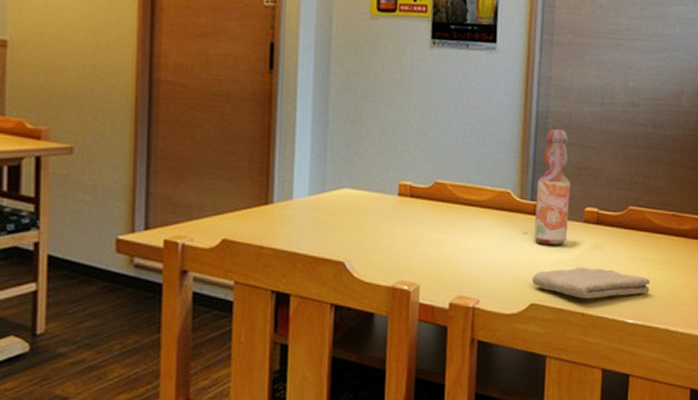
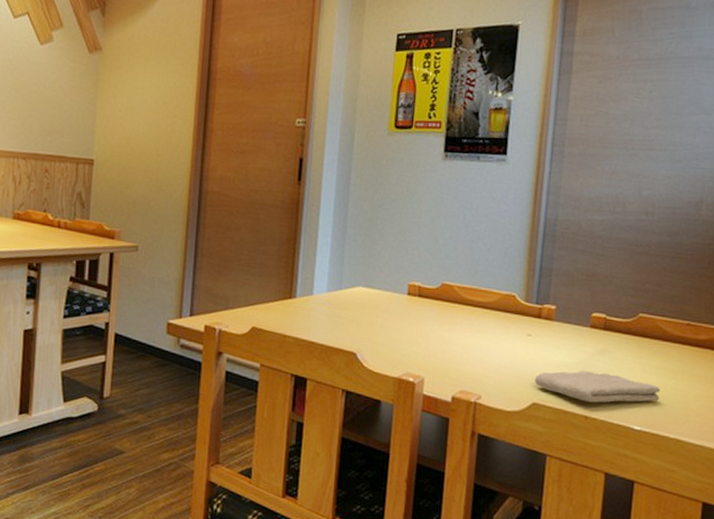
bottle: present [534,129,571,245] -> none [538,236,578,348]

